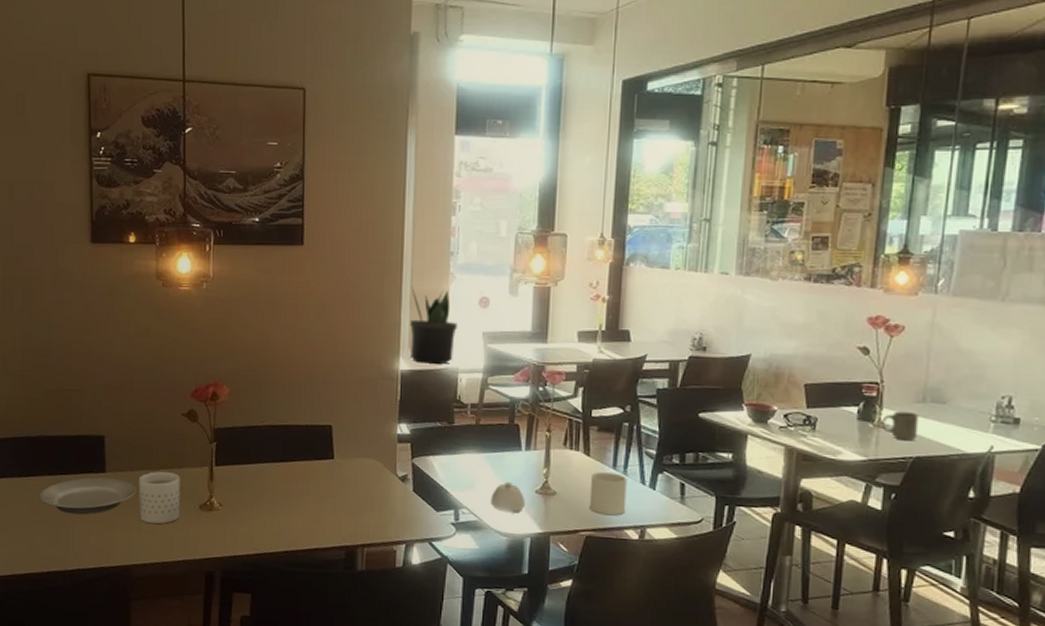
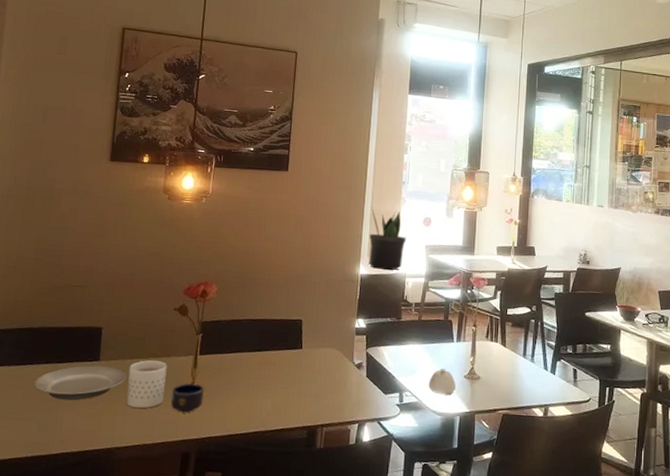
mug: none [187,497,224,529] -> present [170,383,204,412]
cup: present [589,472,628,516] -> none [505,360,534,397]

